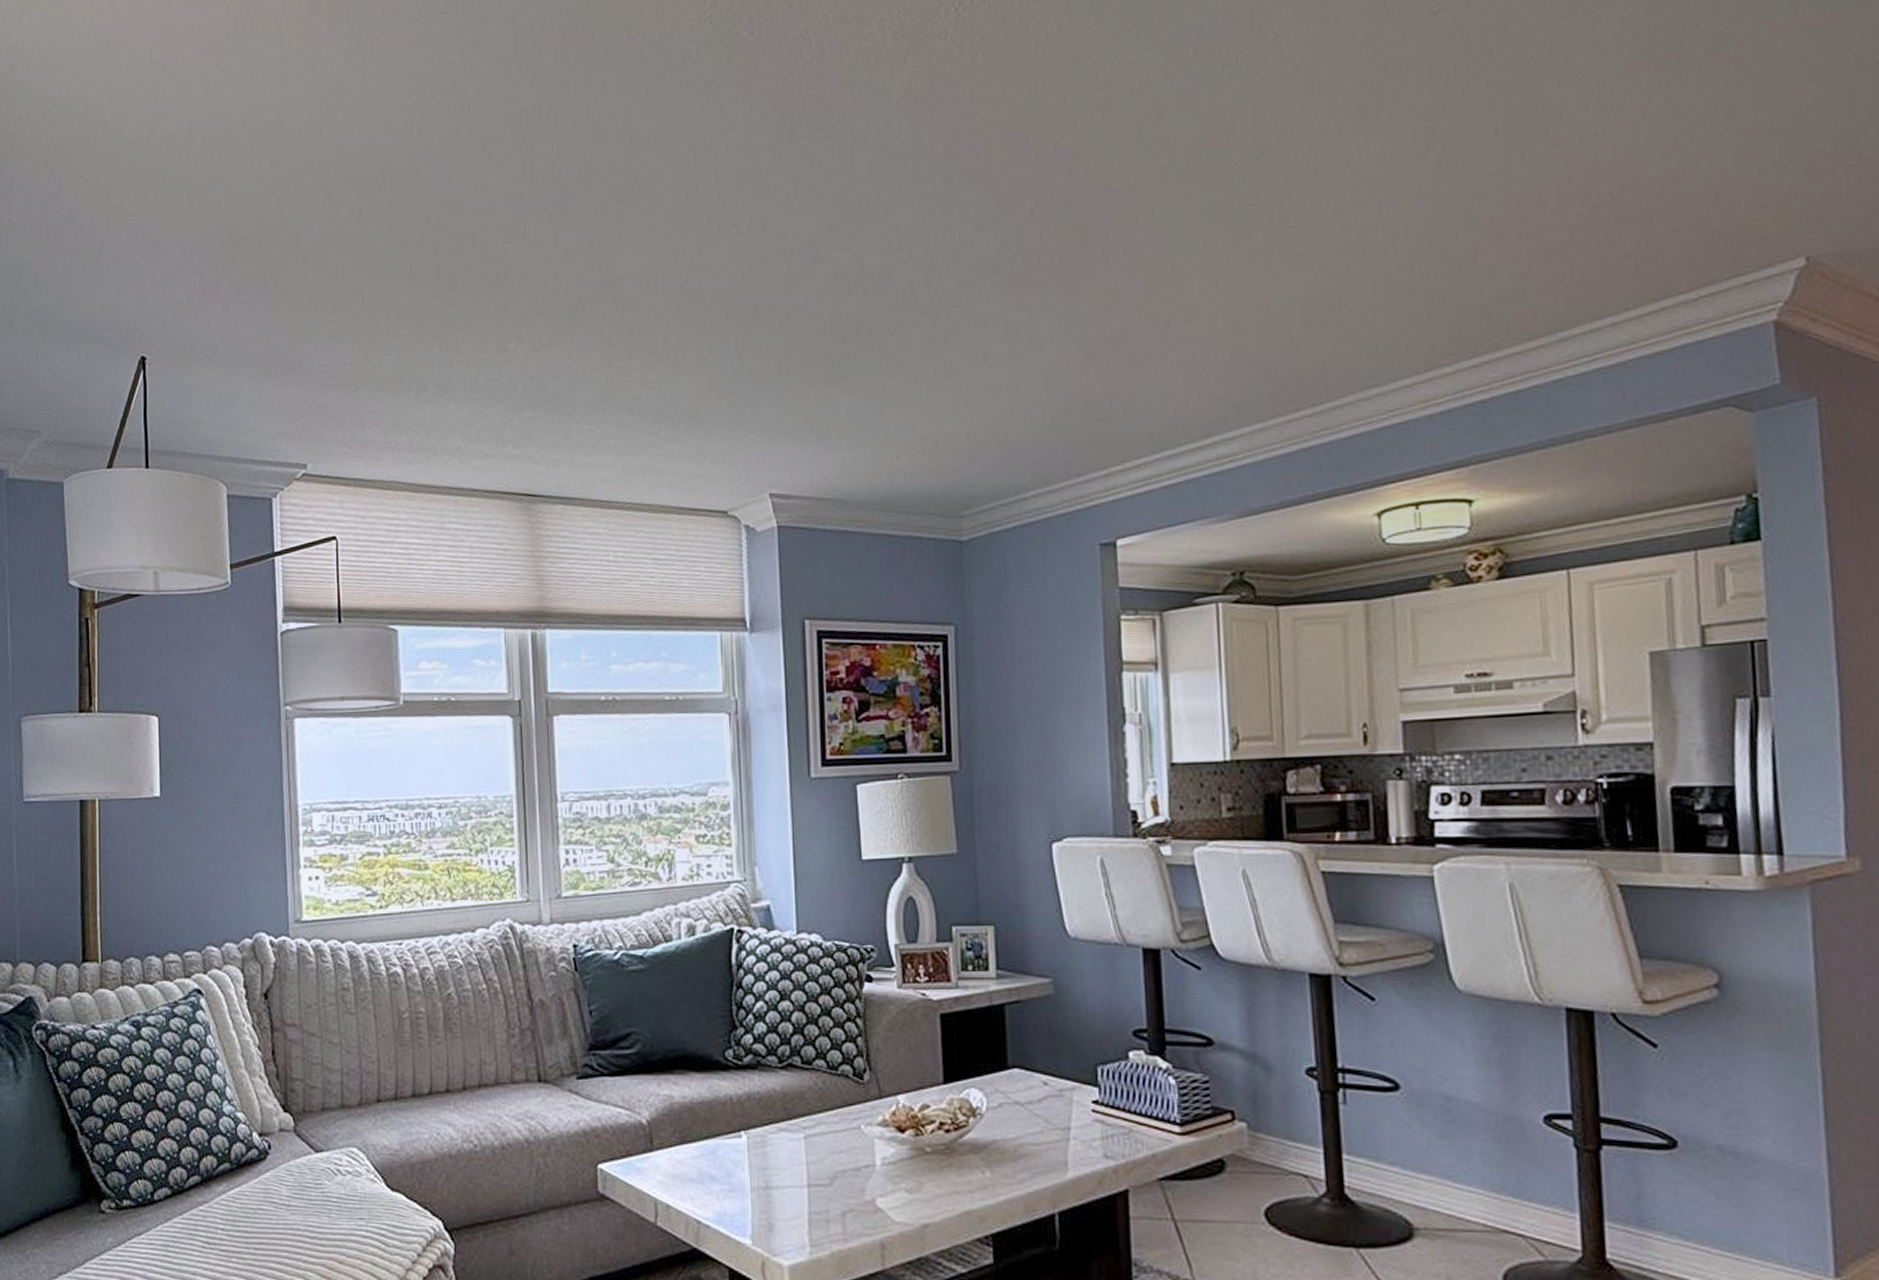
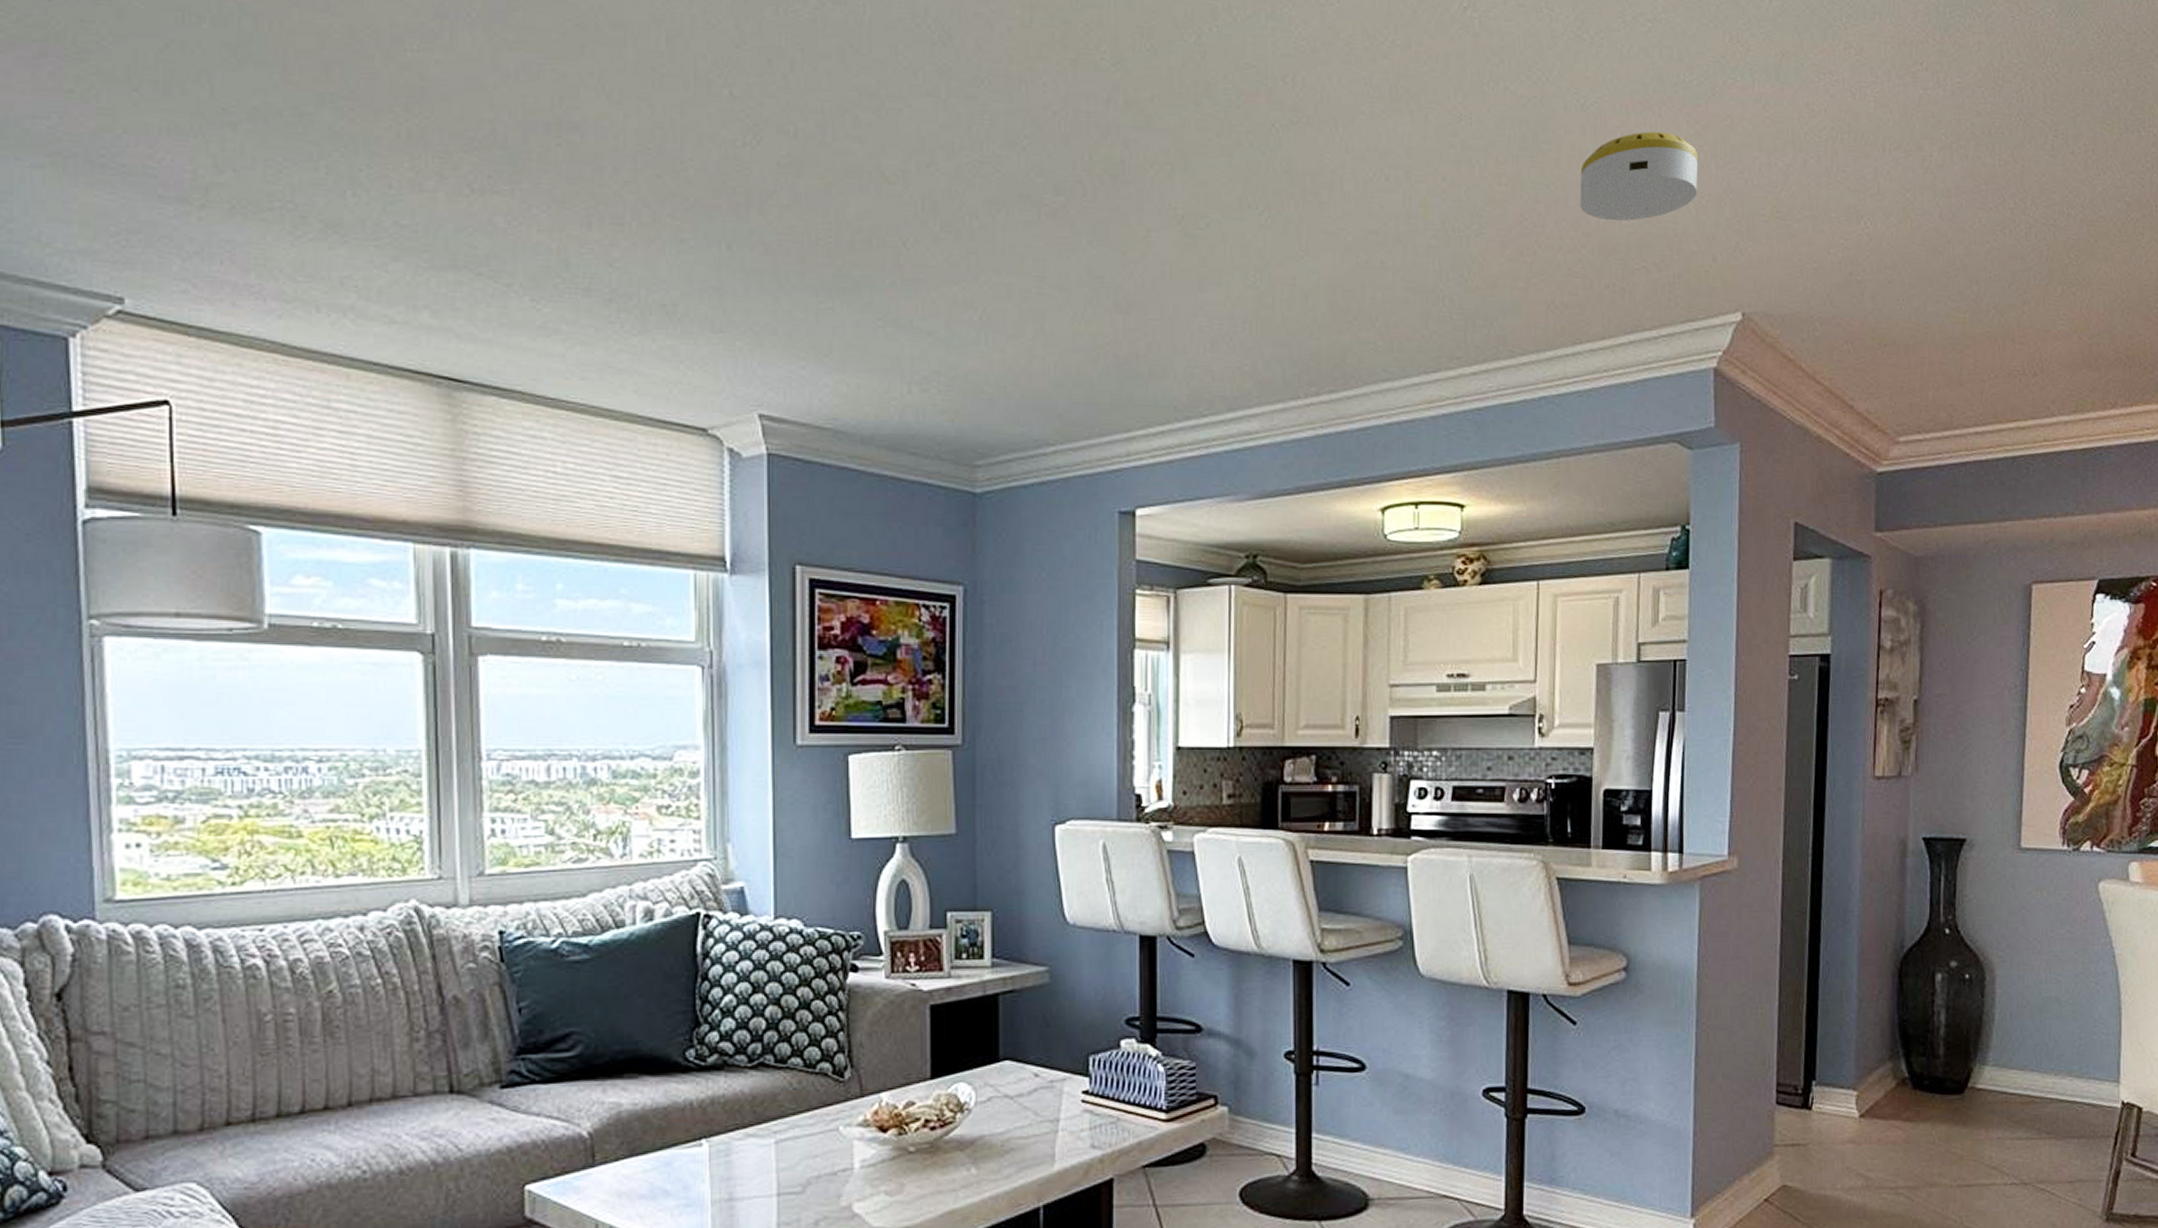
smoke detector: none [1584,86,1734,189] -> present [1579,131,1699,221]

